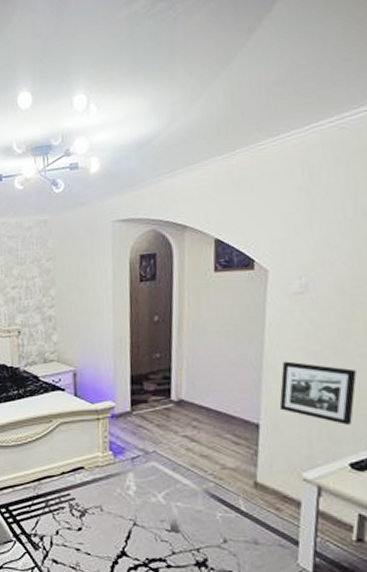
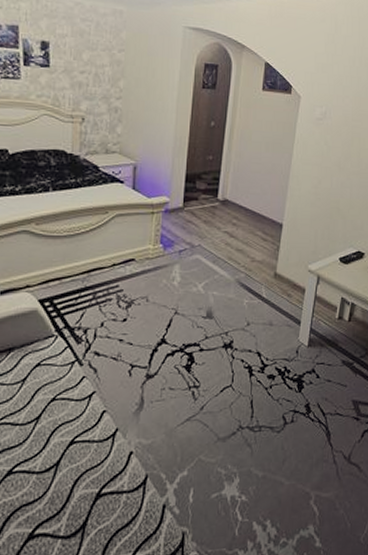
picture frame: present [279,361,357,425] -> none [298,173,350,227]

